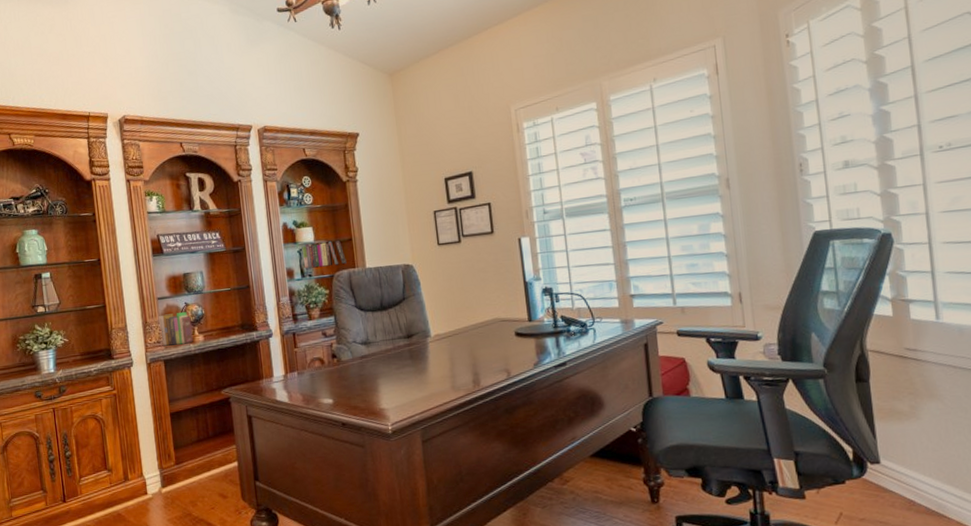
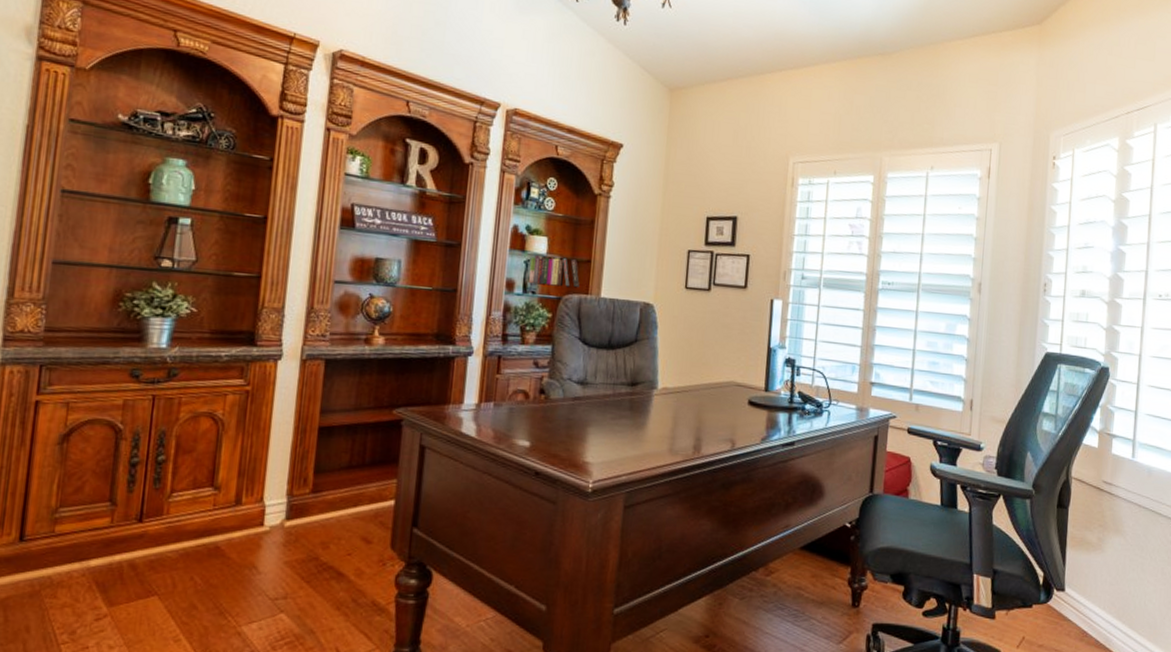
books: present [158,311,194,346] -> none [326,303,373,345]

